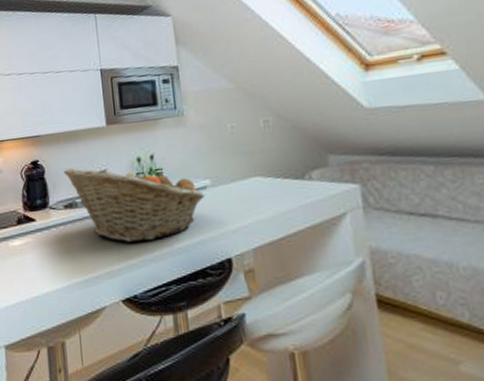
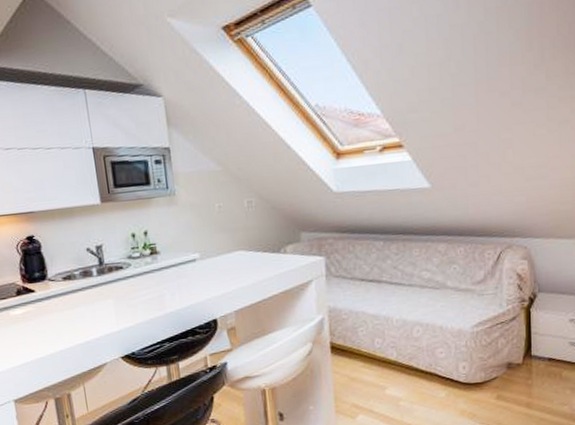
fruit basket: present [64,167,205,242] -> none [61,242,194,309]

